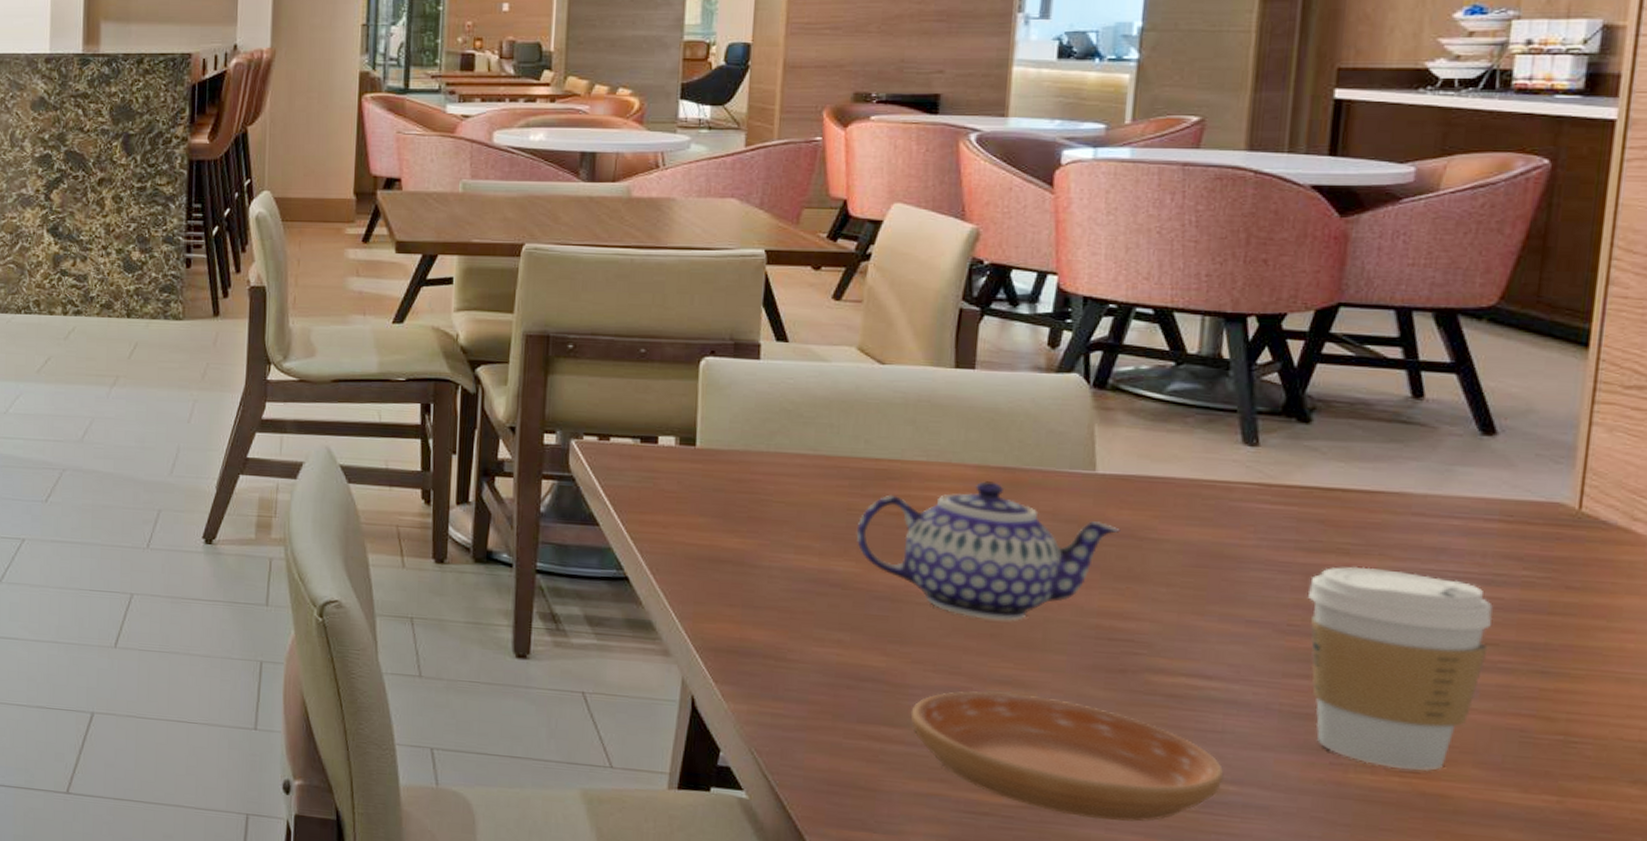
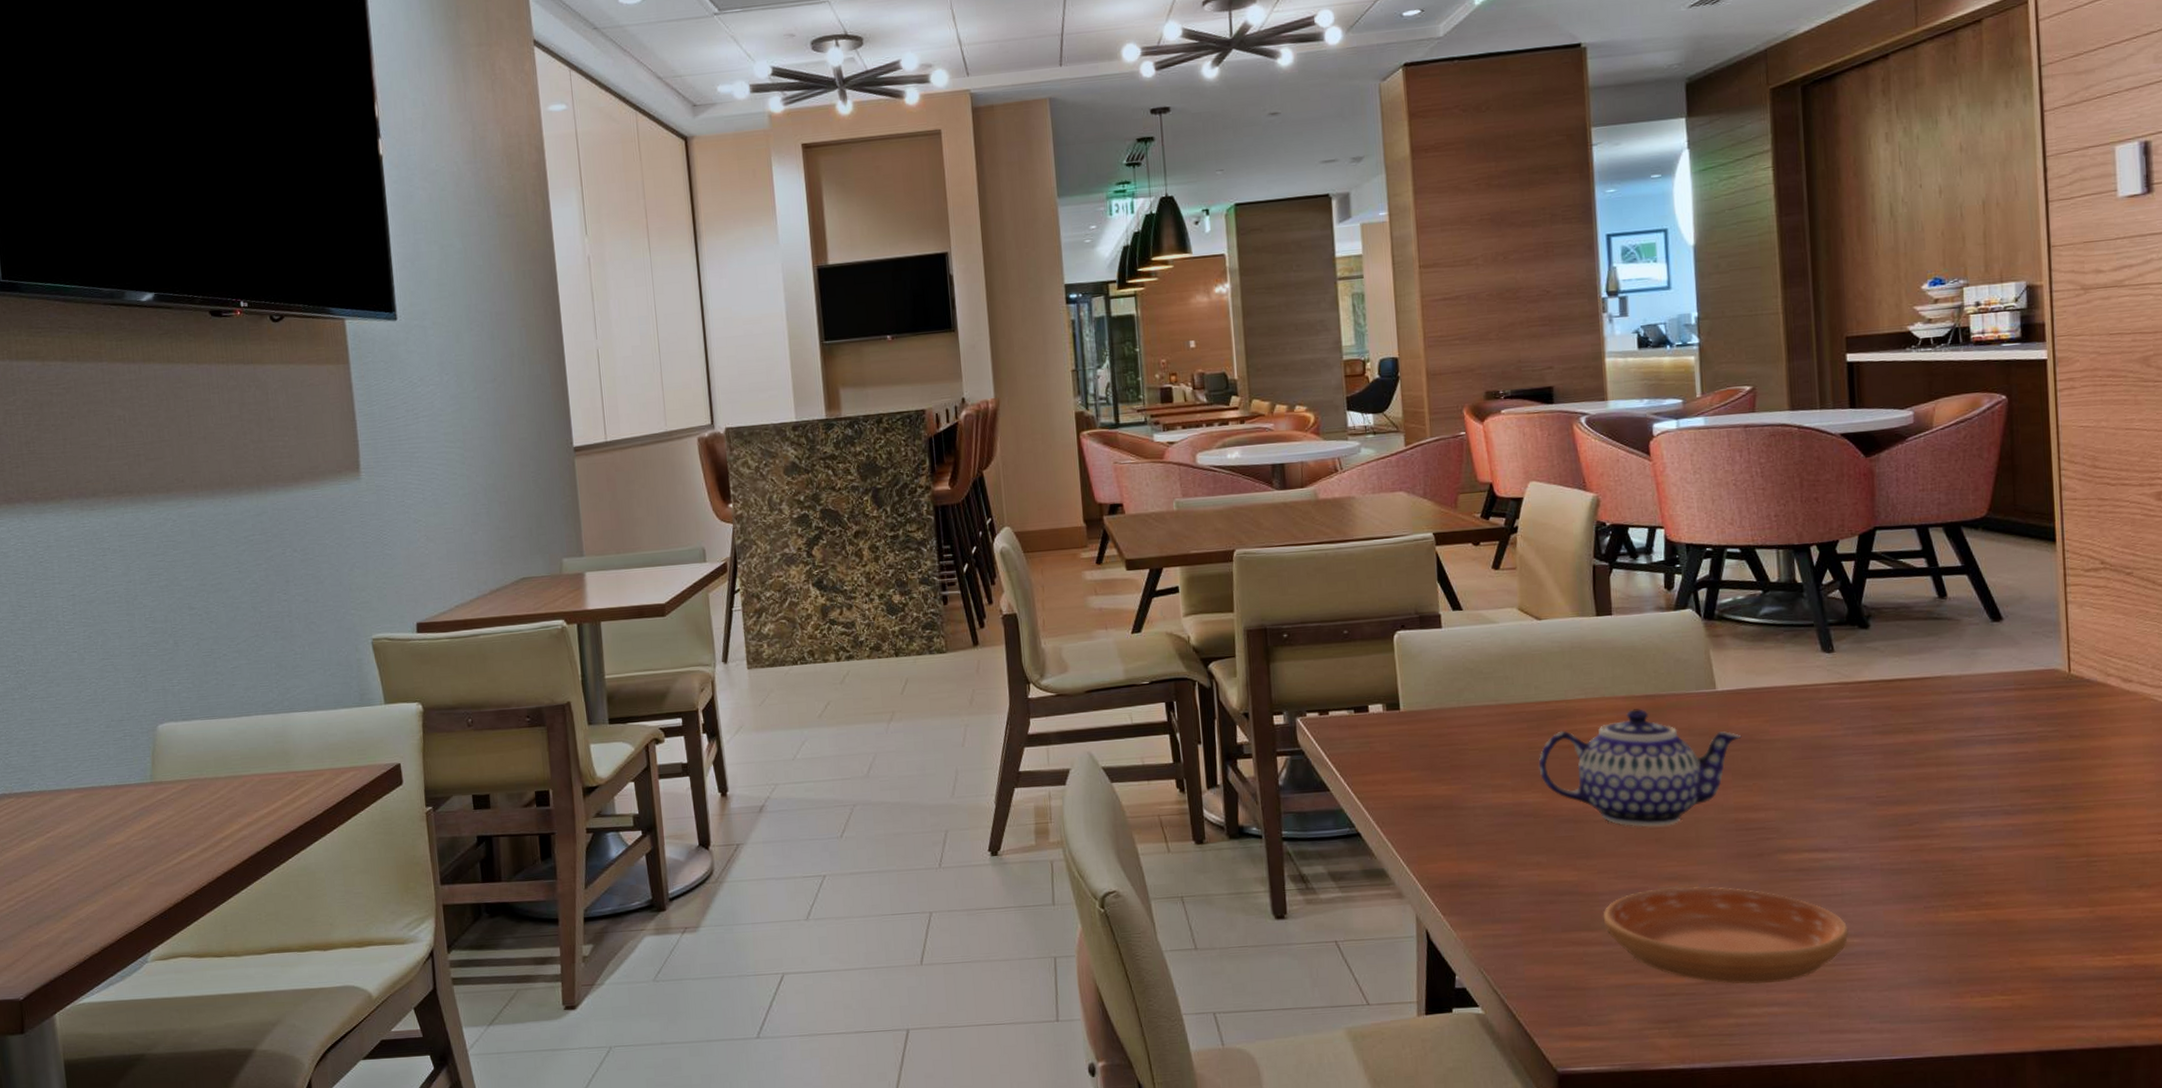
coffee cup: present [1308,566,1493,771] -> none [1888,740,2023,904]

